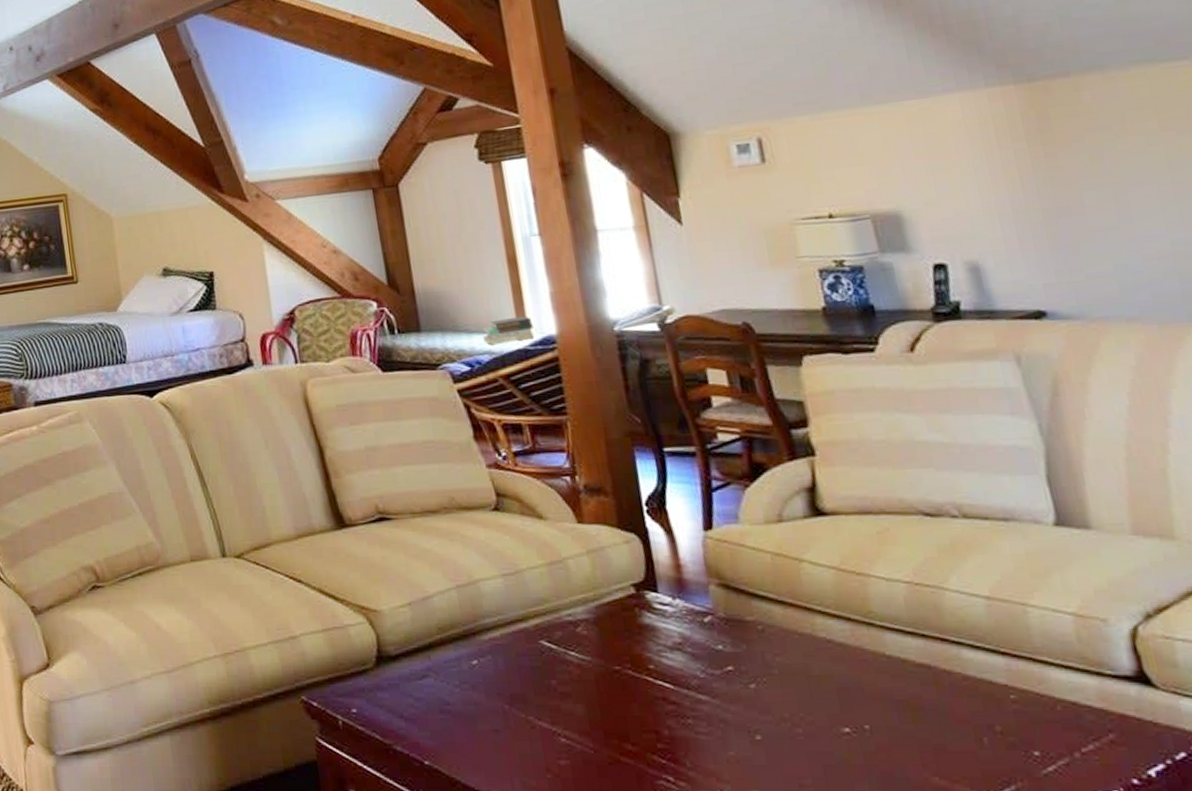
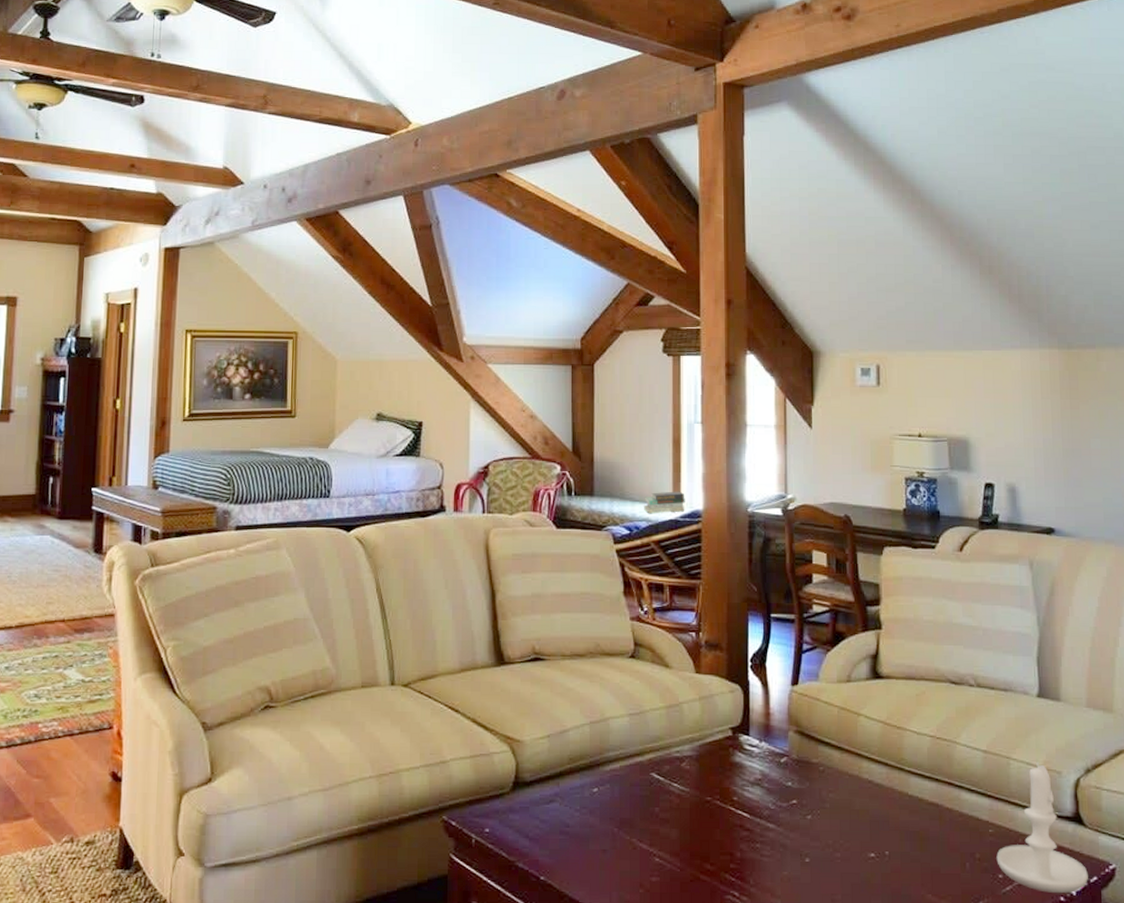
candle: none [1026,607,1172,775] -> present [996,761,1088,894]

